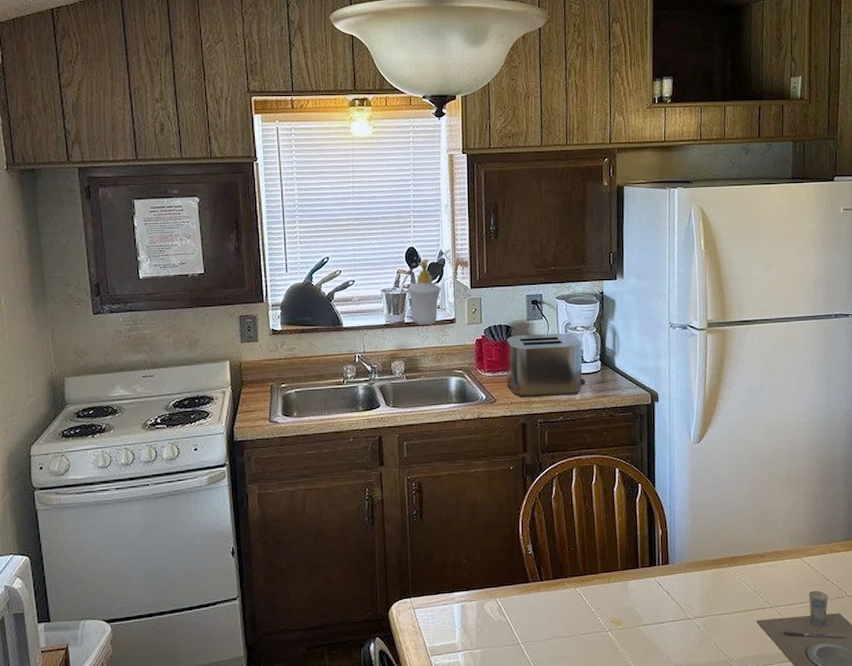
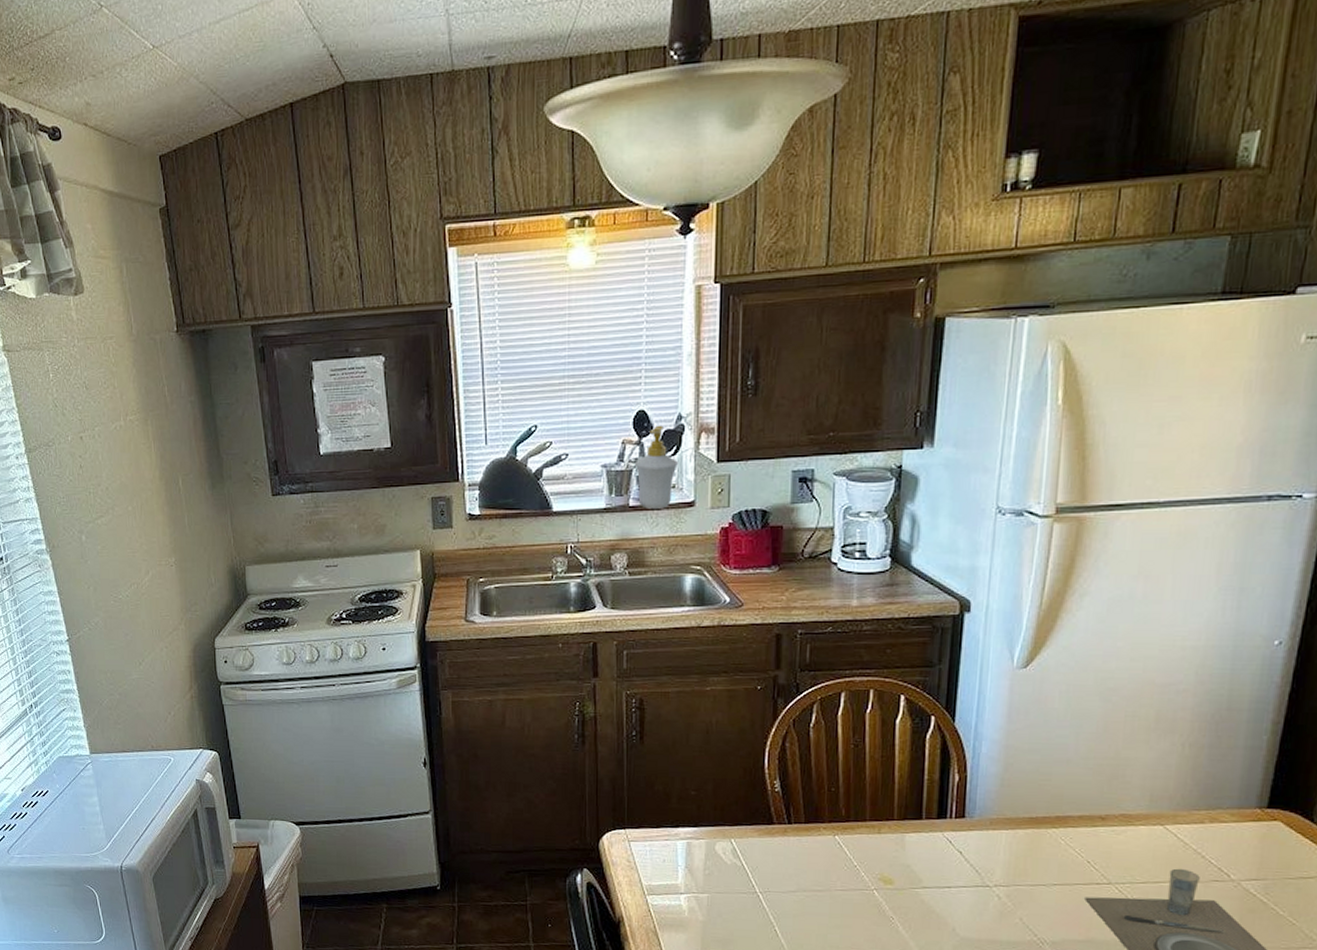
toaster: present [506,333,585,398] -> none [759,521,869,602]

